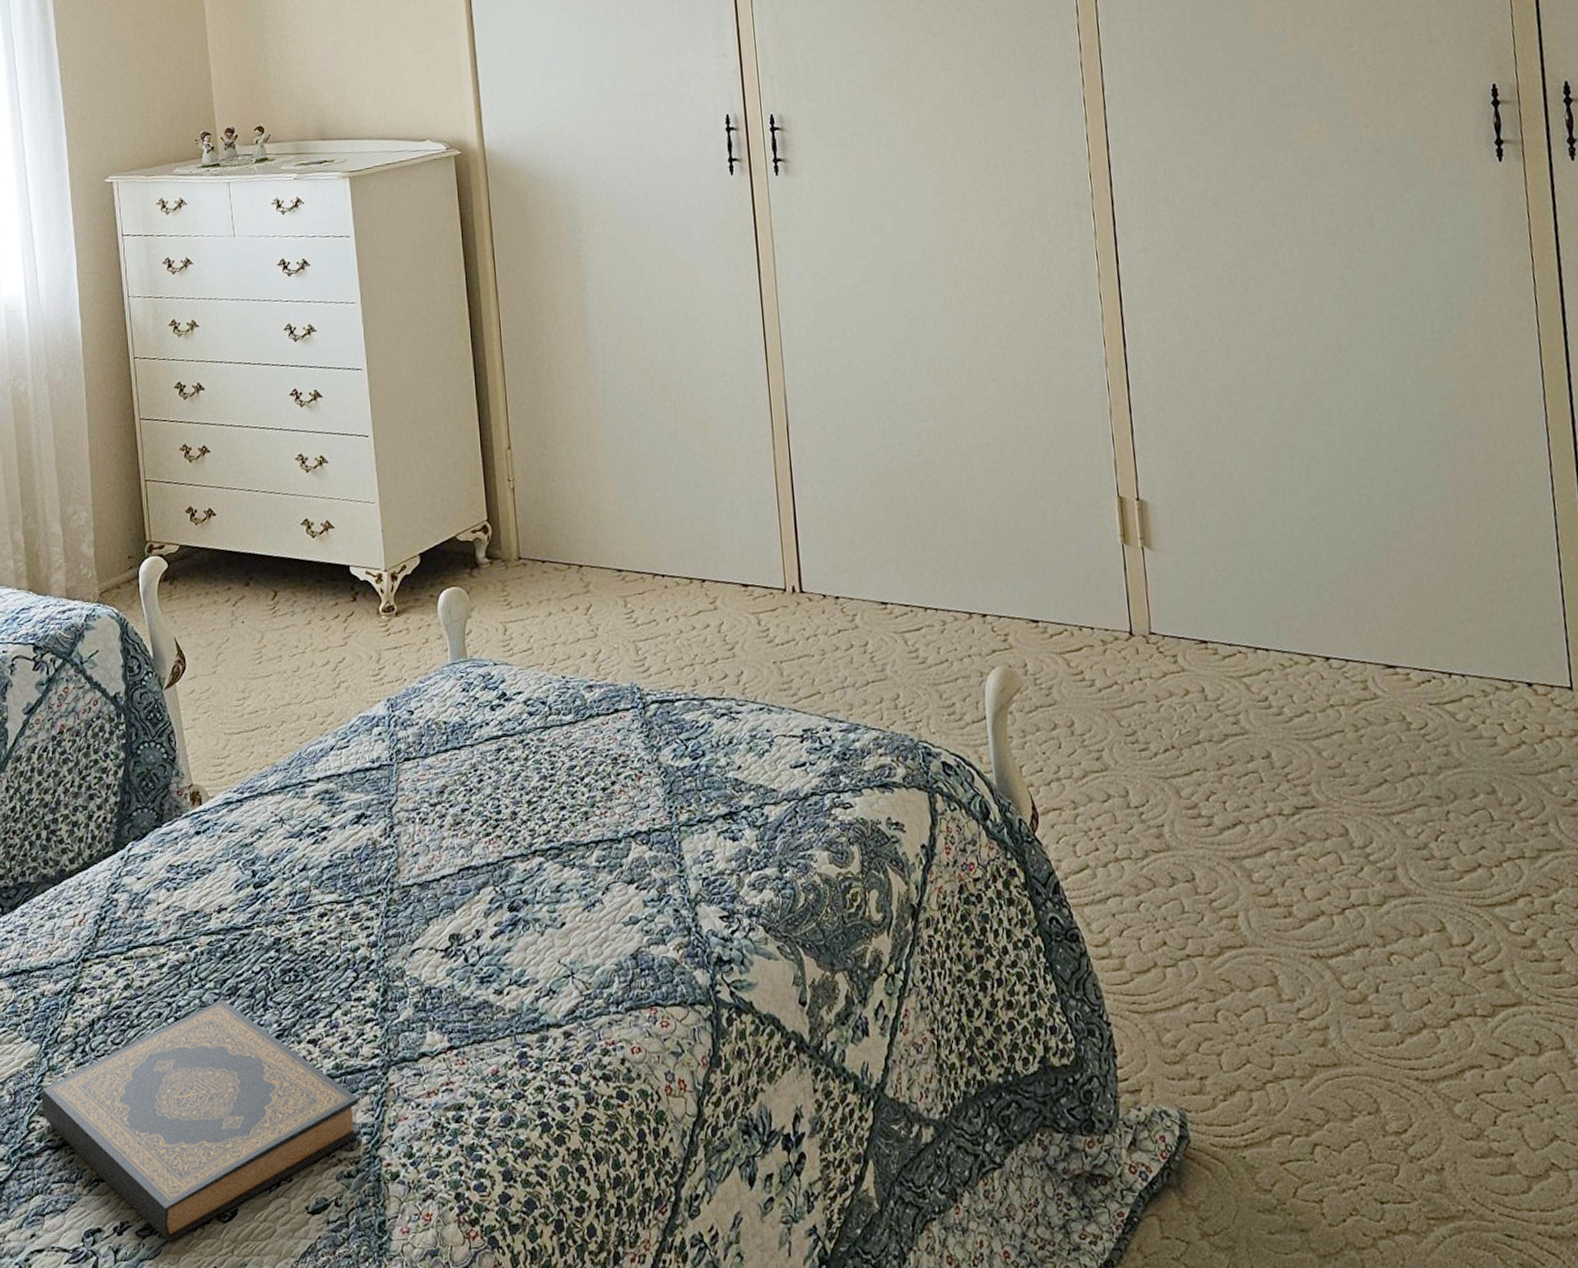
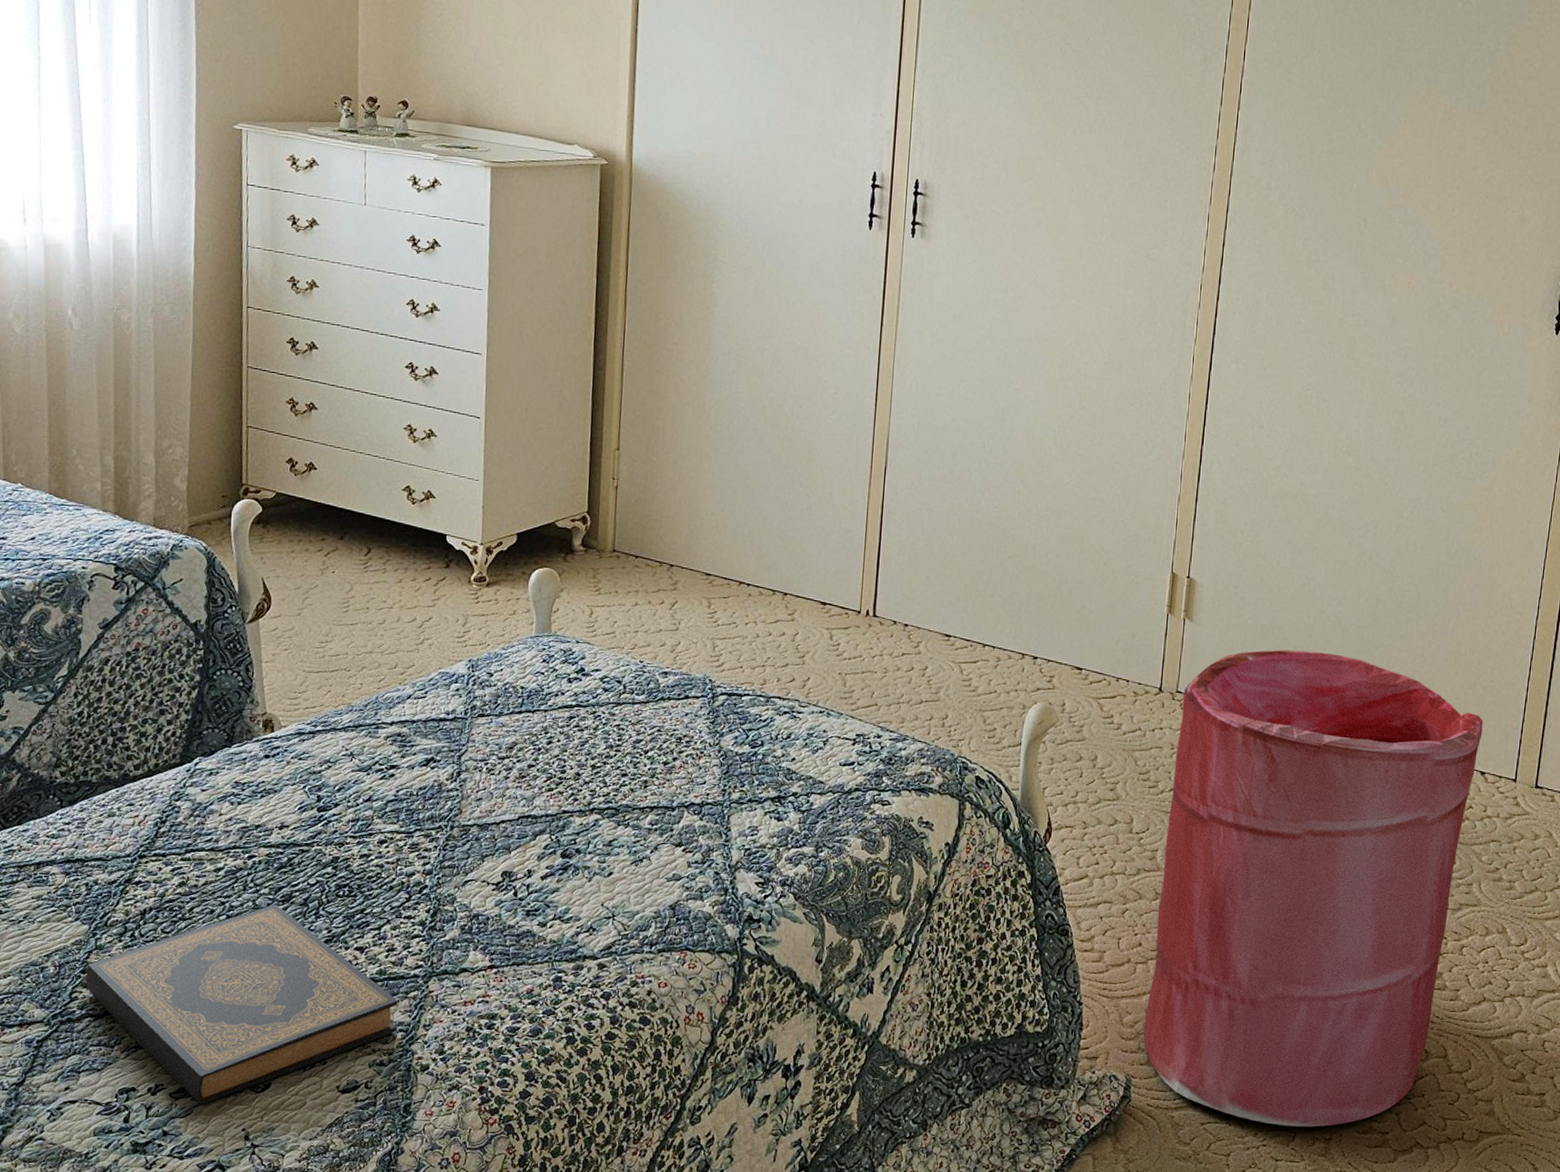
laundry hamper: none [1157,564,1536,1157] -> present [1143,649,1483,1127]

